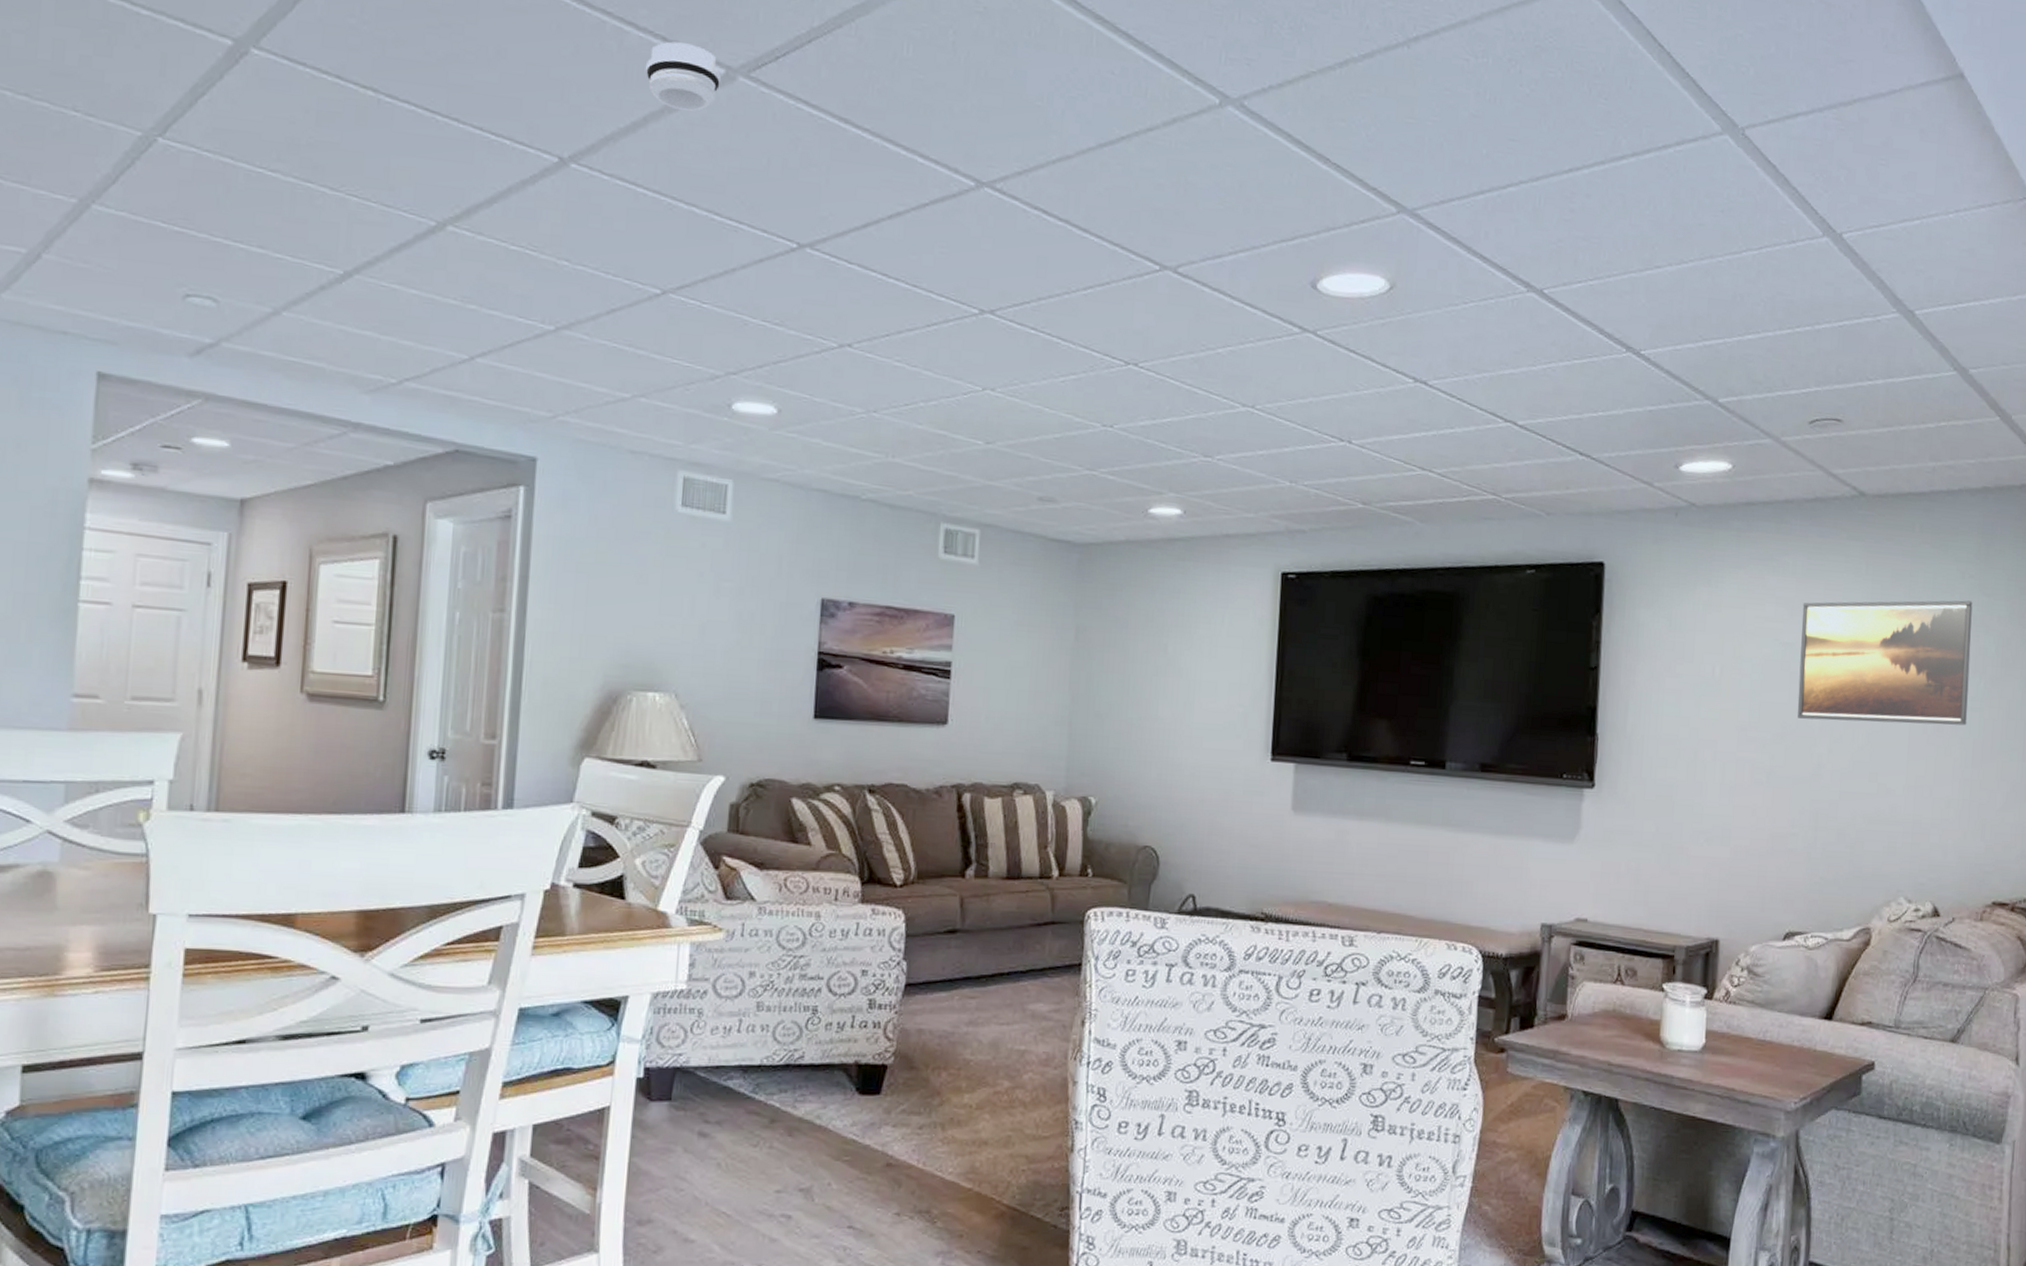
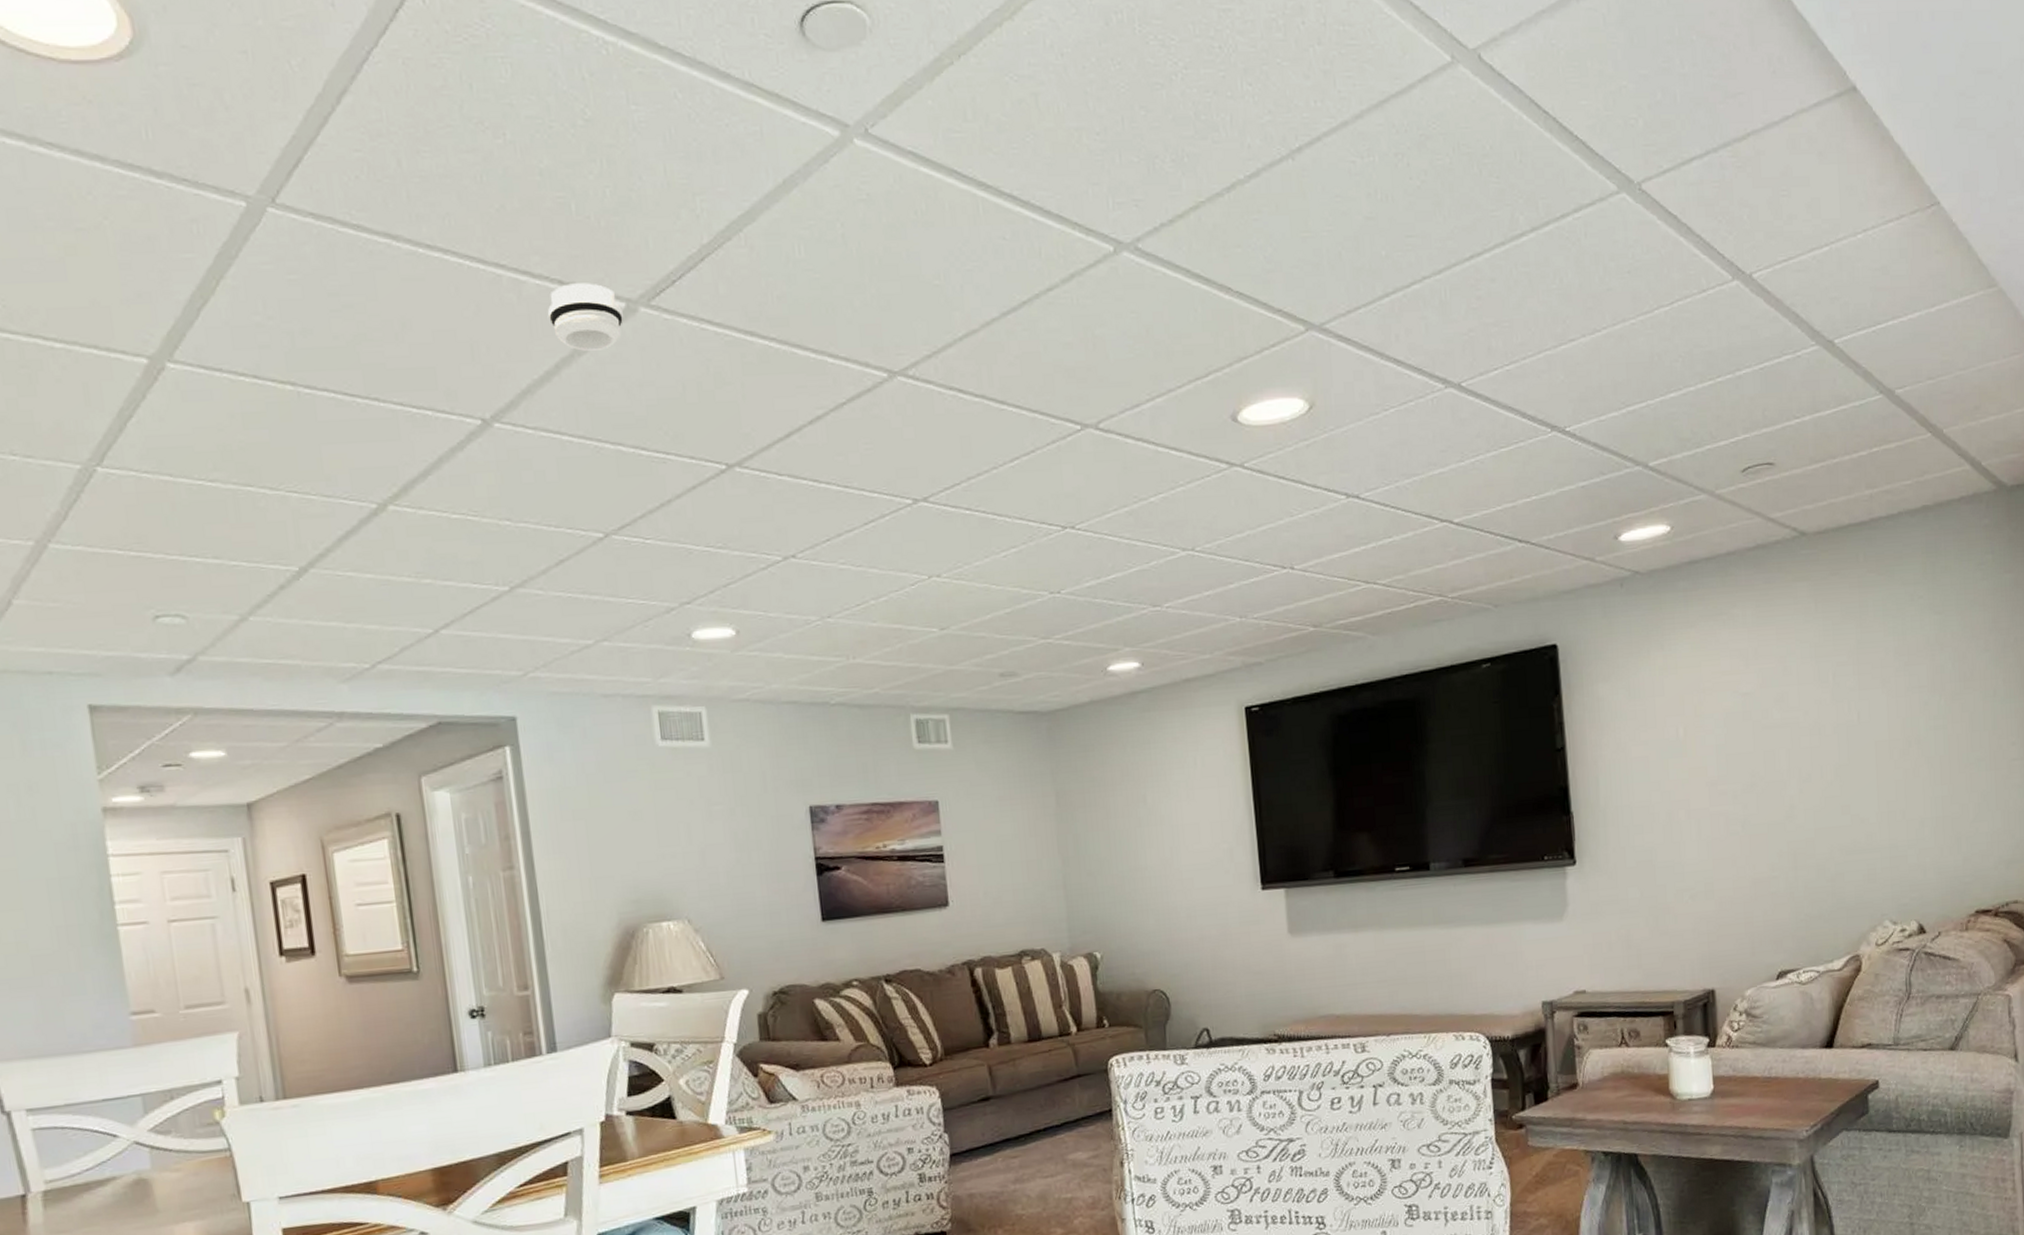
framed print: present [1797,600,1973,726] -> none [1757,621,1932,765]

